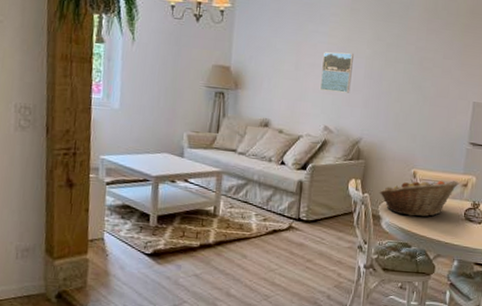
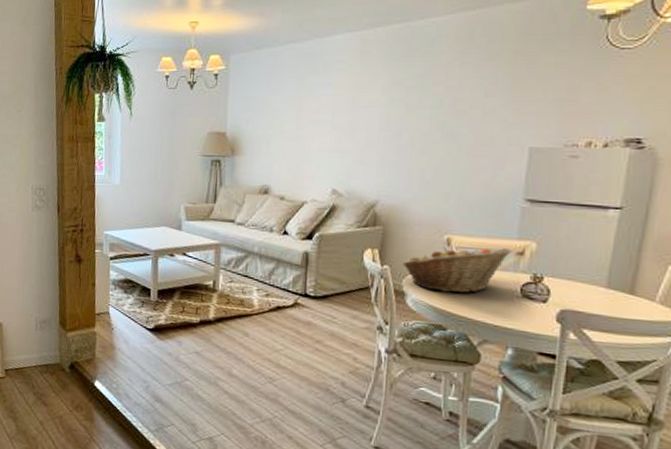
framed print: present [319,52,354,93] -> none [325,103,365,150]

